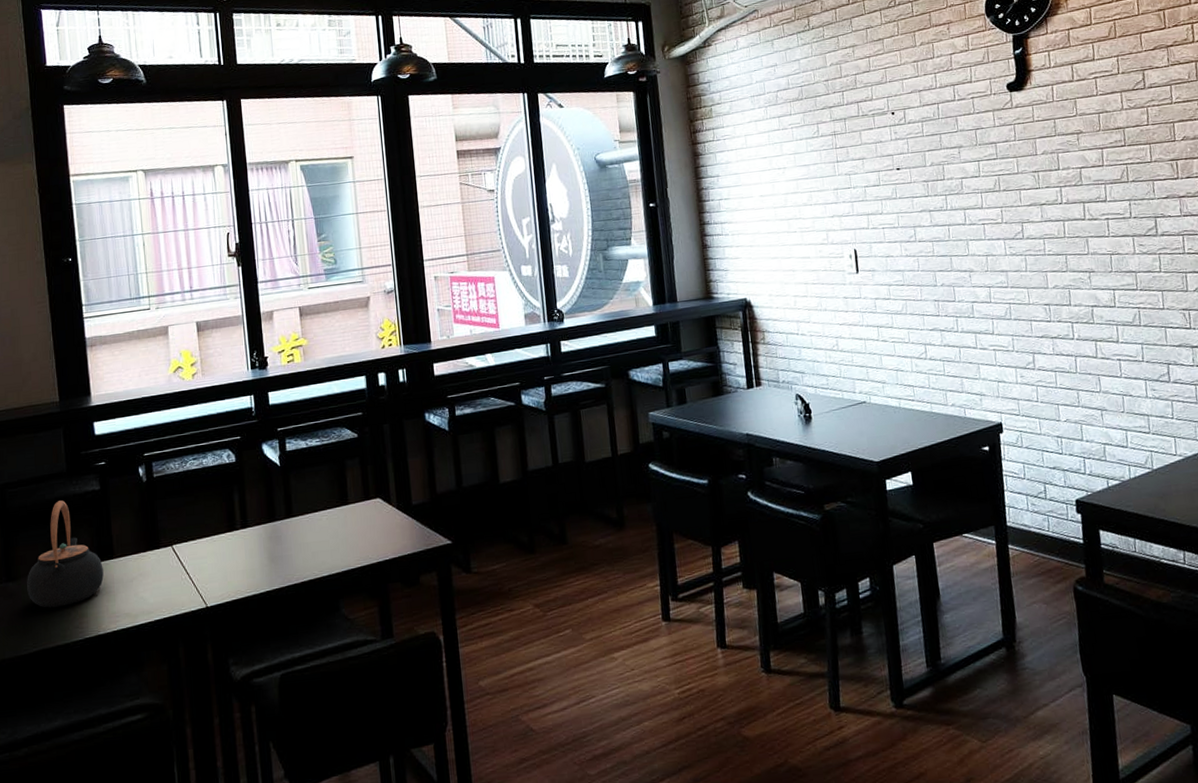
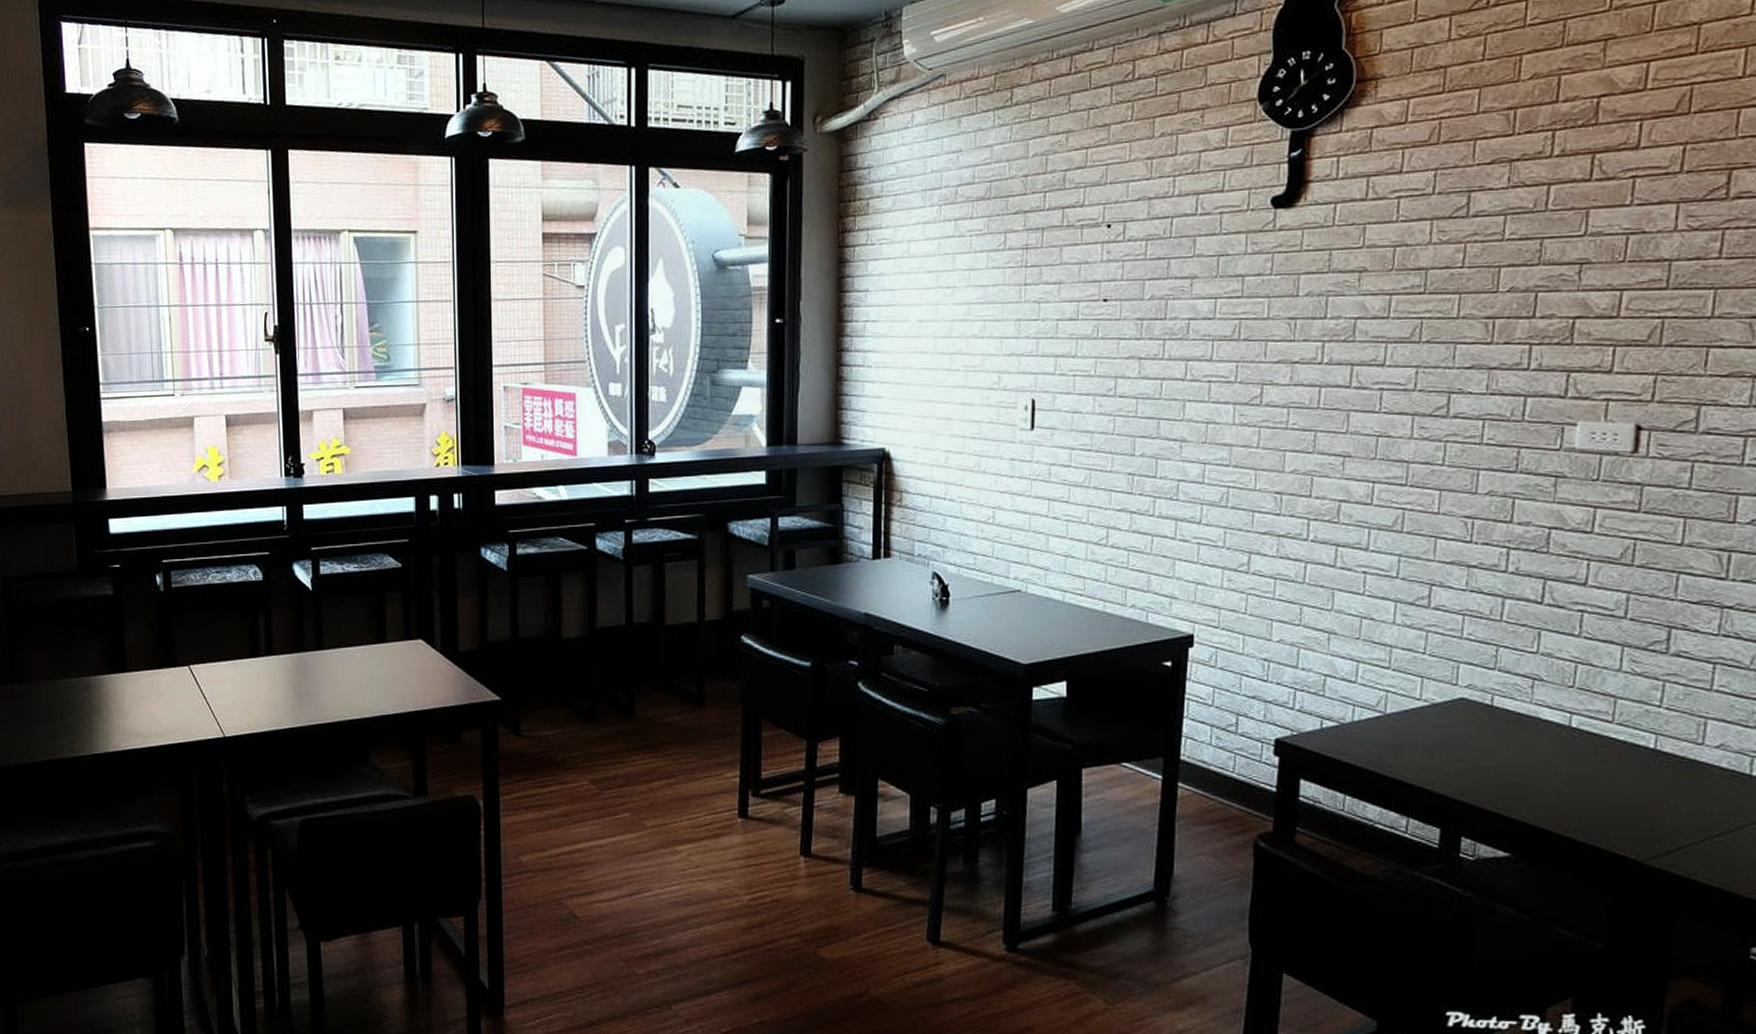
teapot: present [27,500,104,608] -> none [34,602,115,717]

